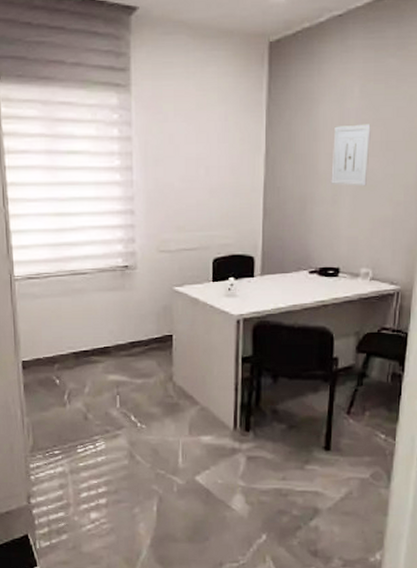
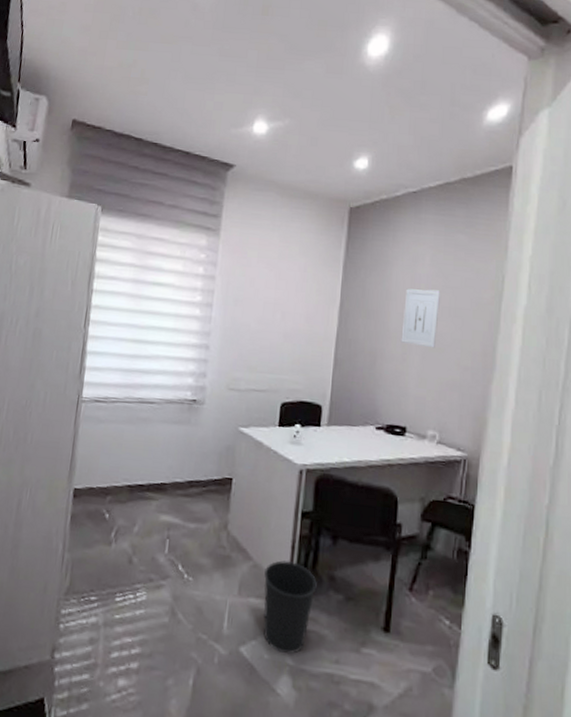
wastebasket: none [212,400,261,478] -> present [263,560,317,655]

